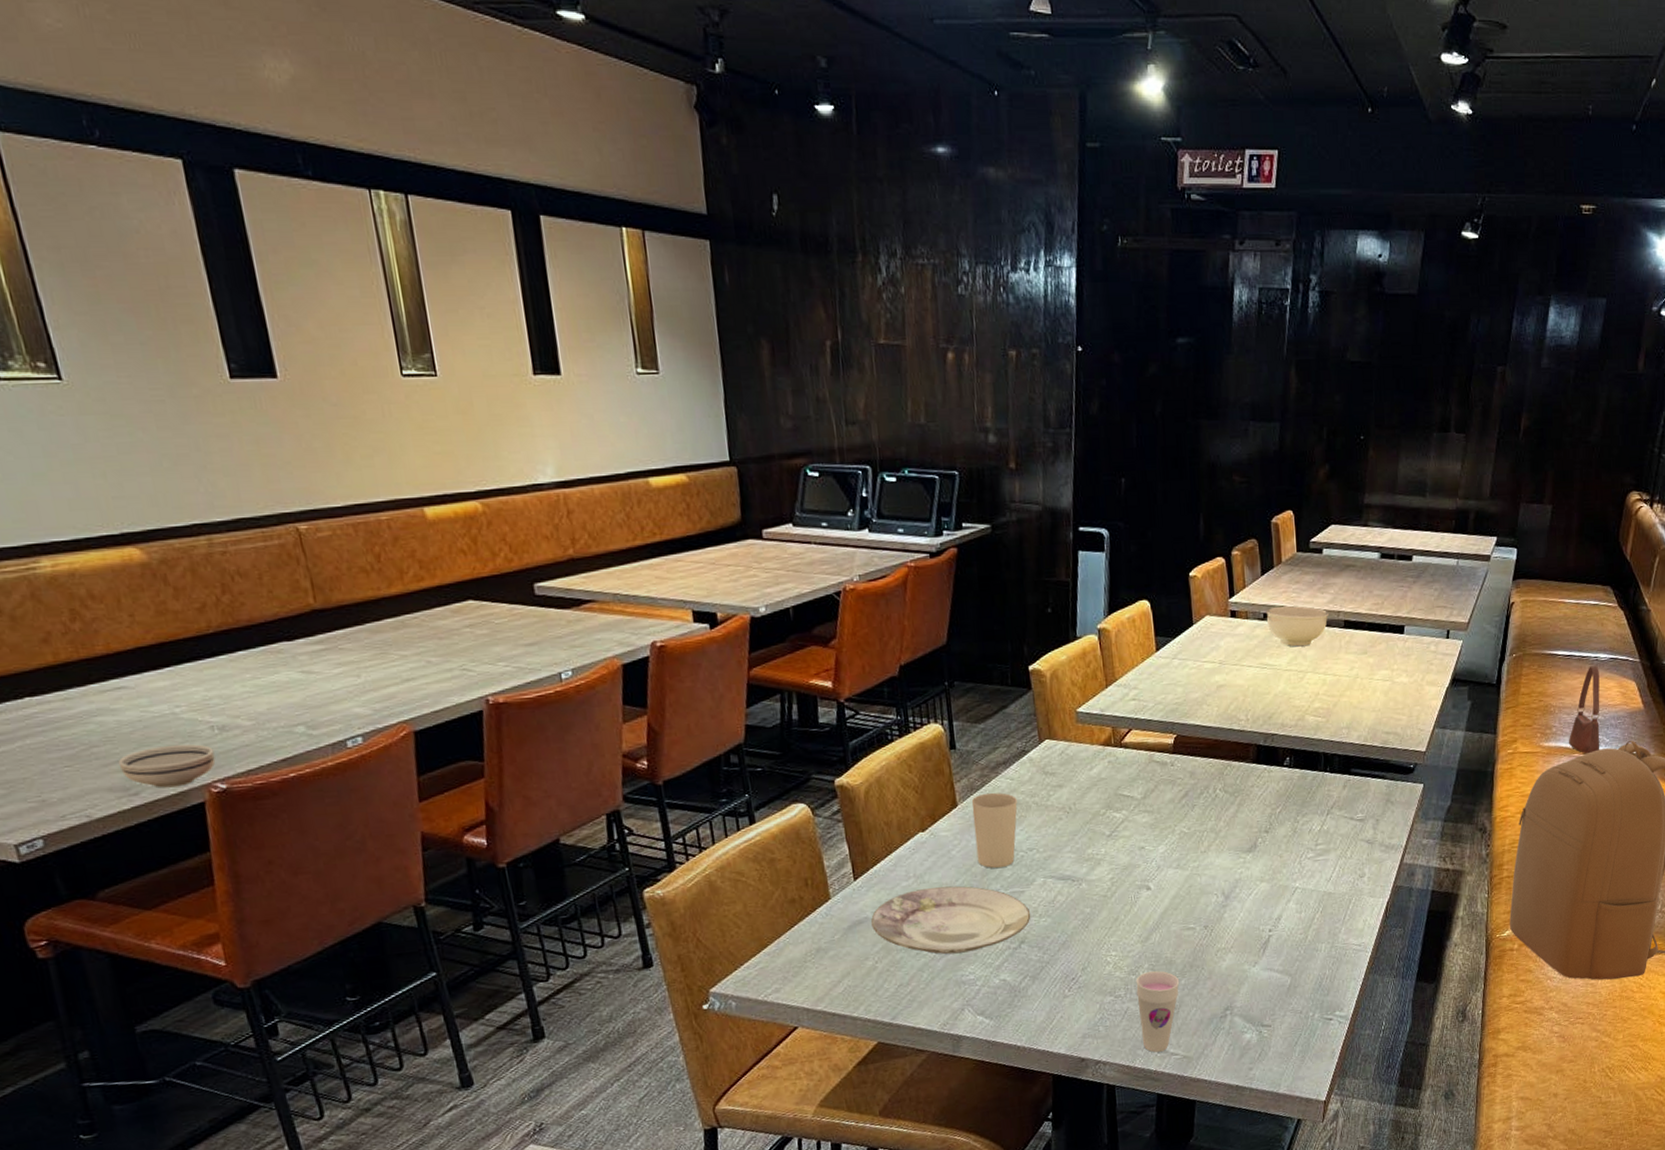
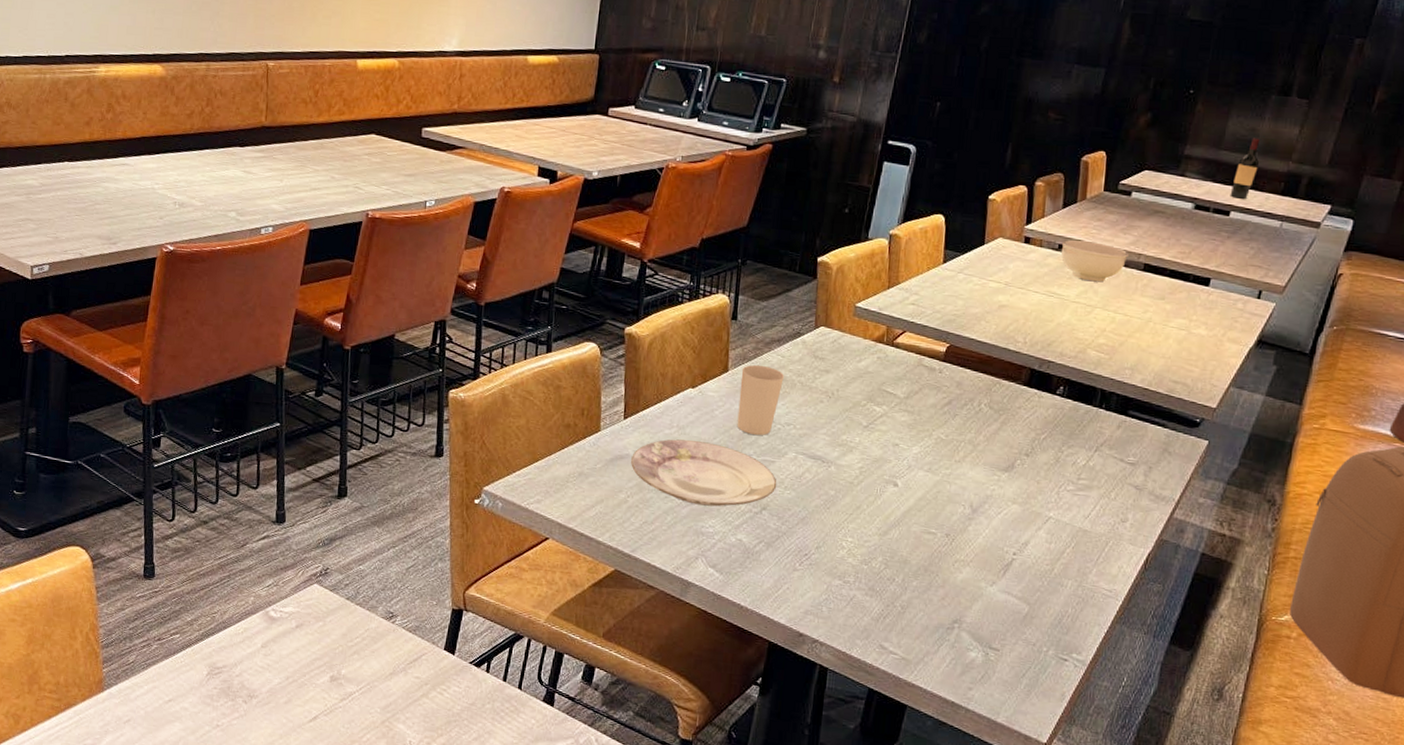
bowl: present [117,743,216,788] -> none [109,211,172,243]
cup: present [1136,971,1180,1053] -> none [863,565,911,647]
wine bottle: none [1410,478,1431,543] -> present [1230,138,1261,200]

